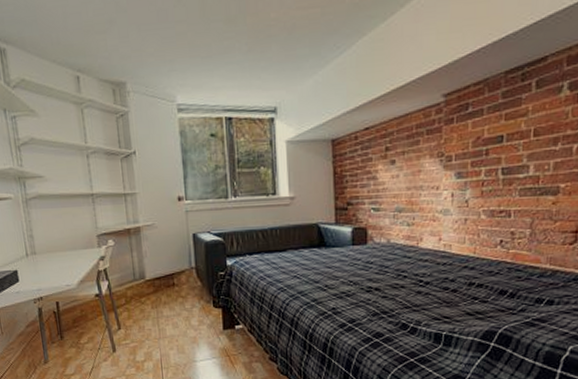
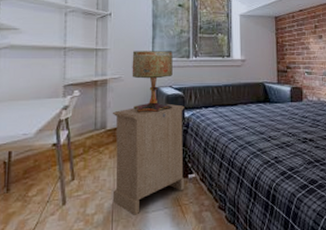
cabinet: none [149,251,232,364] -> present [112,103,185,215]
table lamp: none [163,191,212,261] -> present [132,51,173,112]

